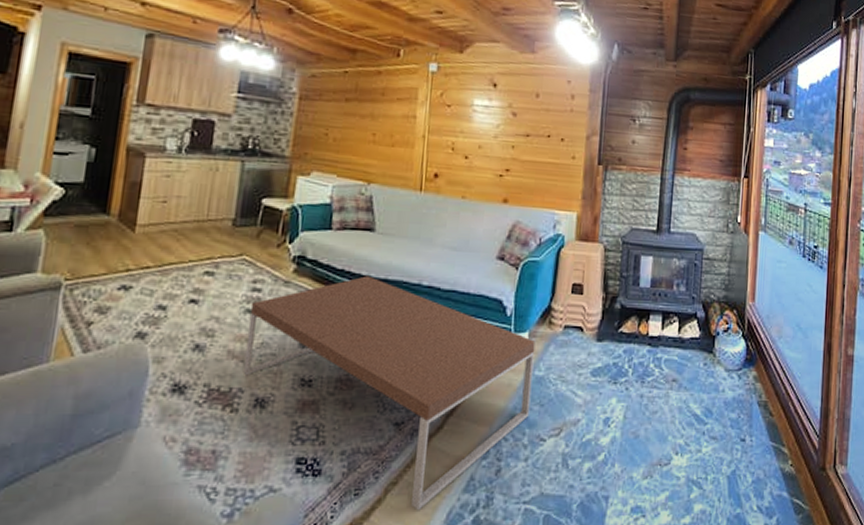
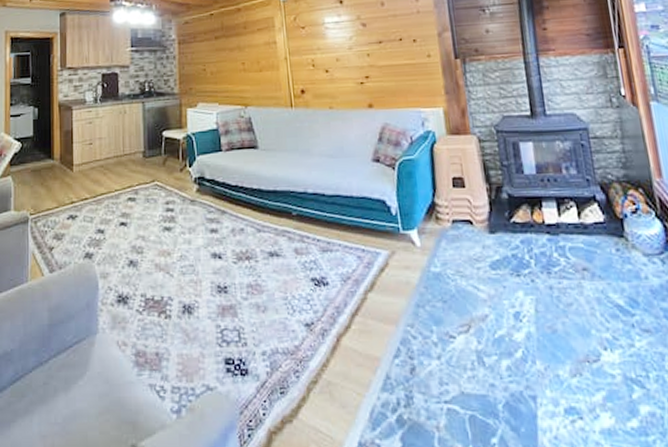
coffee table: present [243,275,536,511] -> none [167,189,434,410]

